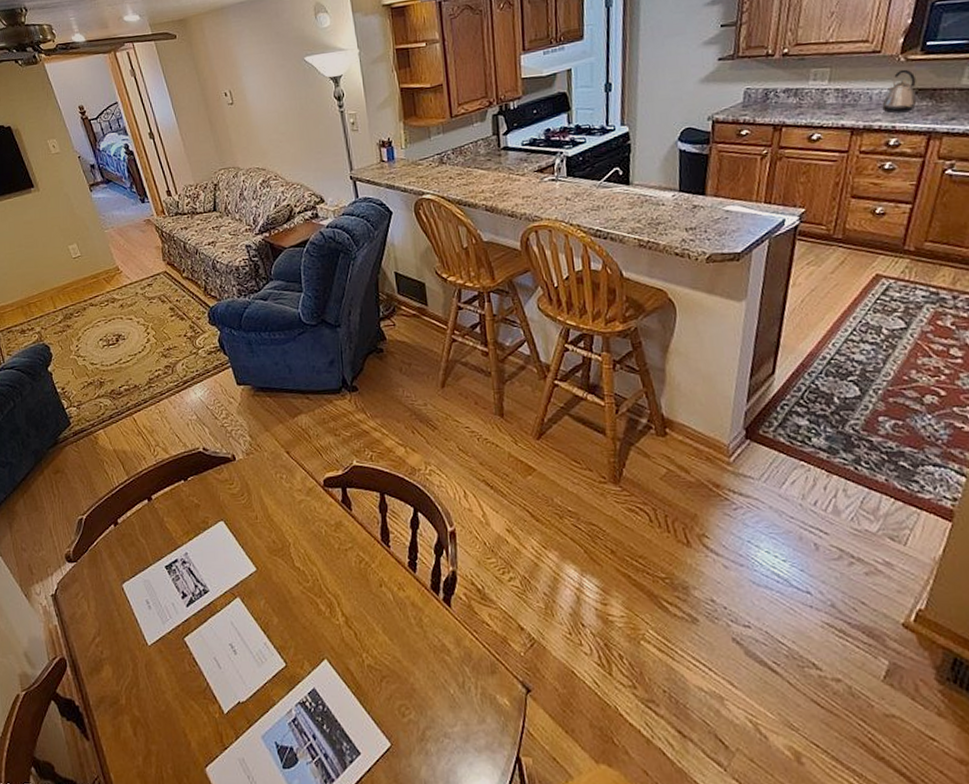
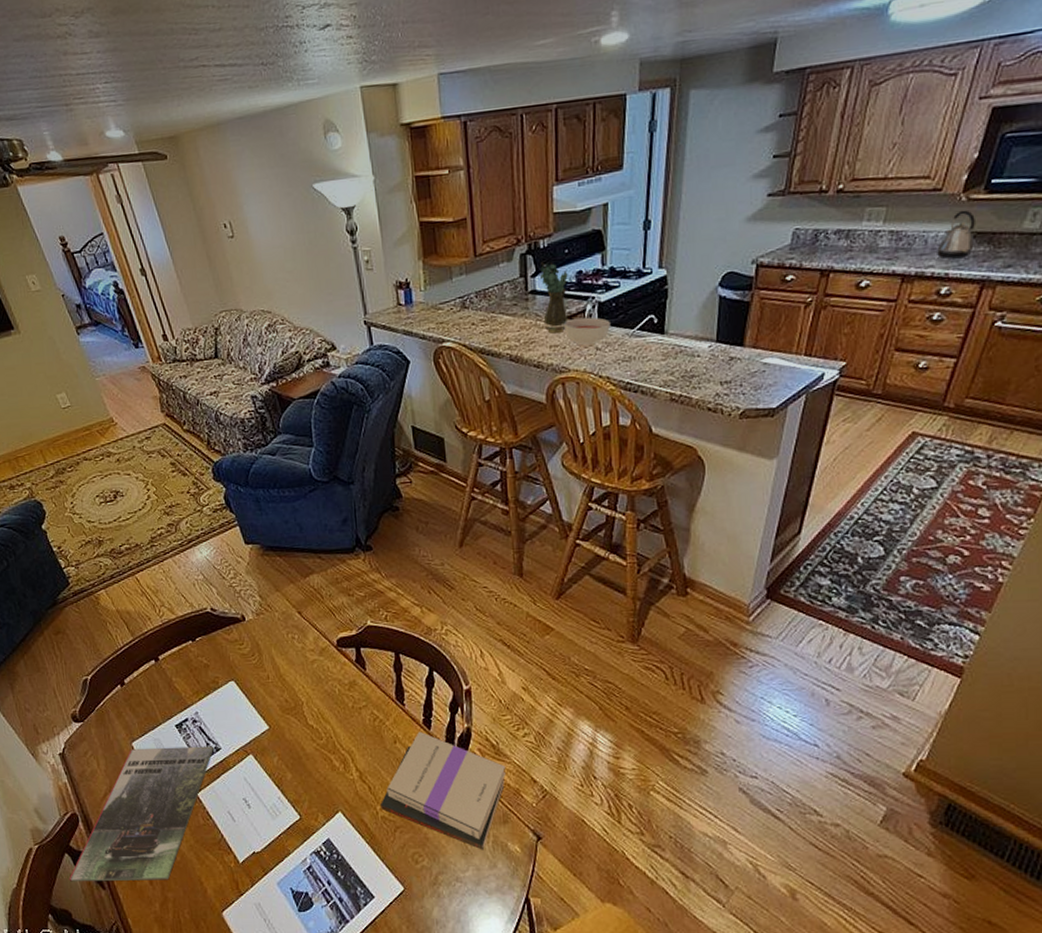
magazine: none [53,588,202,732] -> present [69,746,213,882]
books: none [367,574,493,703] -> present [381,731,506,850]
vase: none [511,122,538,187] -> present [540,262,568,335]
bowl: none [535,170,579,198] -> present [564,317,610,347]

